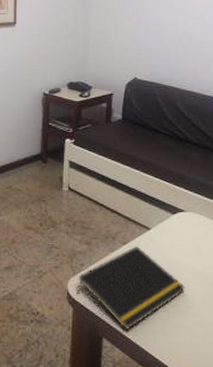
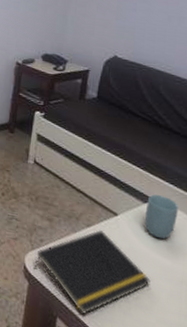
cup: none [174,205,203,246] -> present [144,194,178,240]

